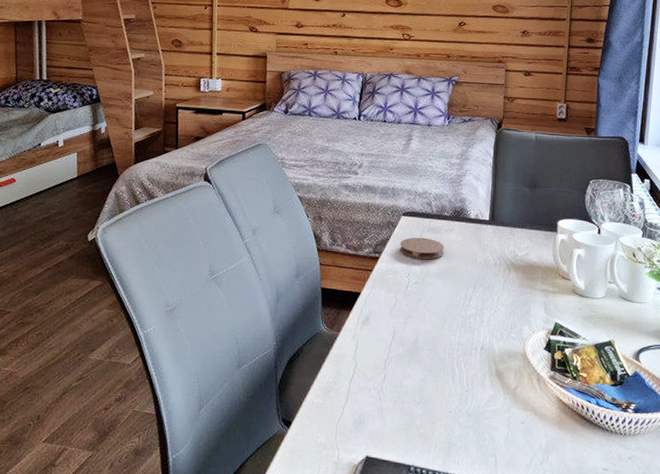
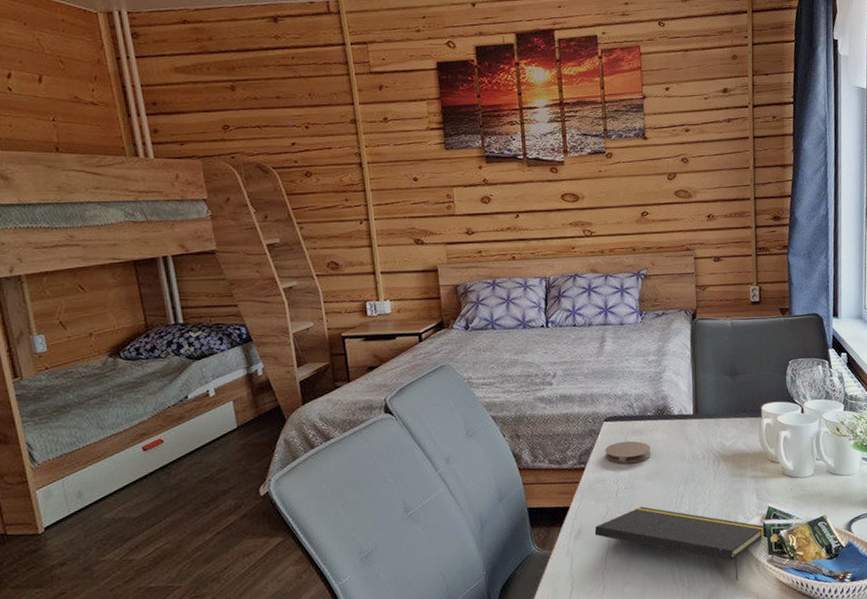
notepad: none [381,303,550,392] -> present [594,507,766,581]

